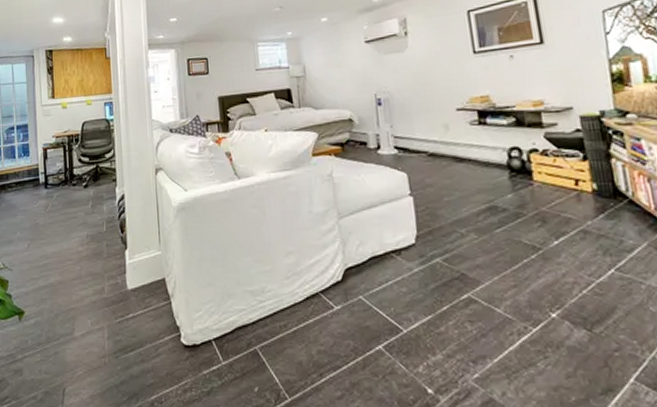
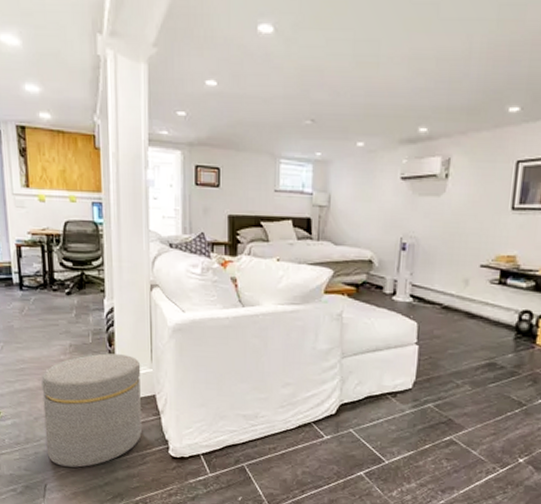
ottoman: none [62,239,154,366] -> present [41,353,142,468]

